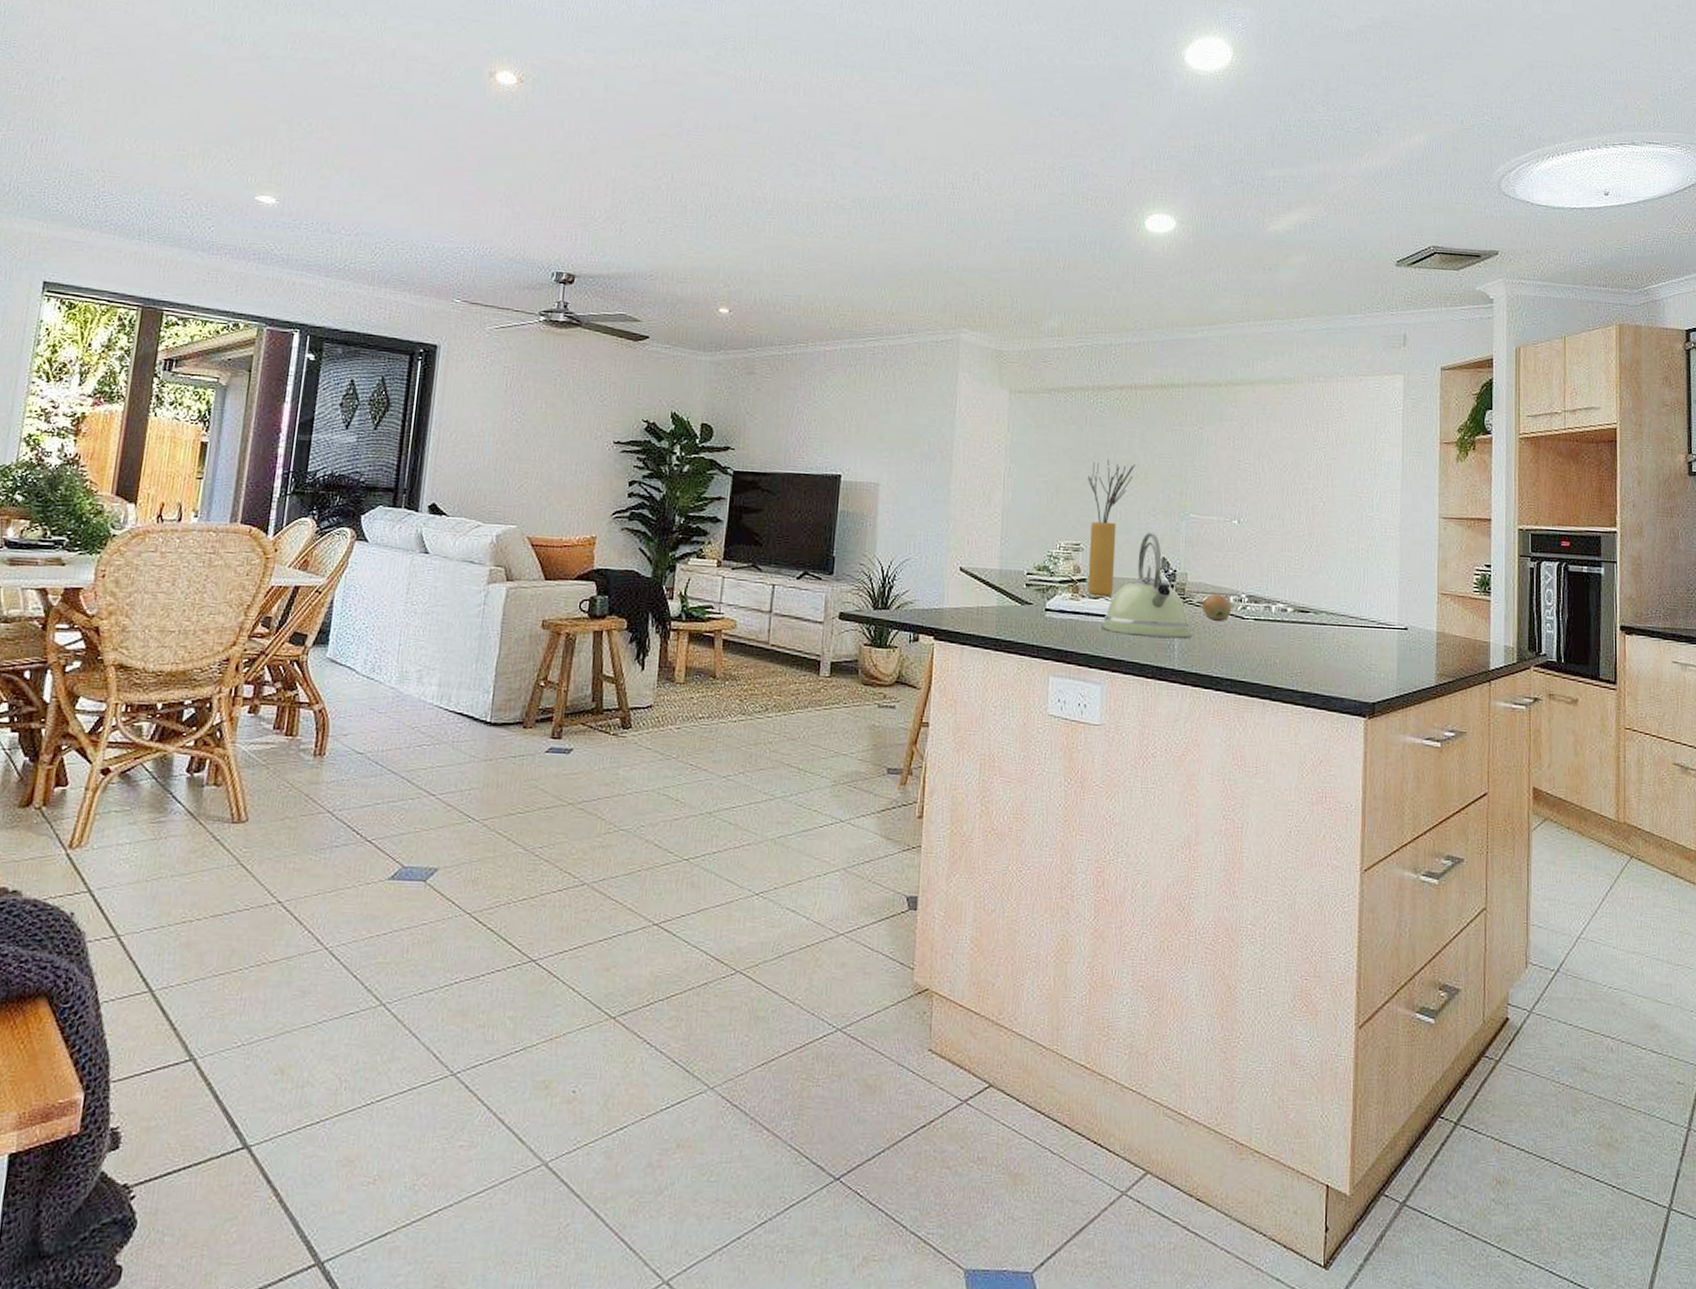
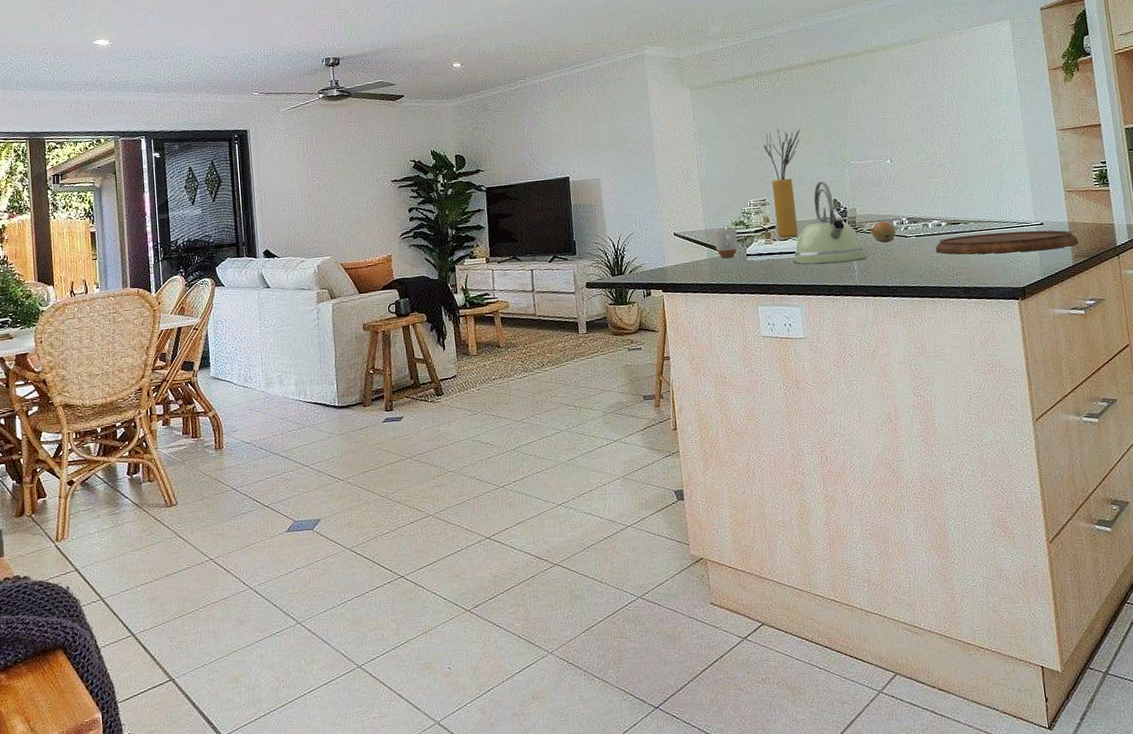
mug: none [1008,571,1038,610] -> present [713,228,738,259]
cutting board: none [1275,627,1446,662] -> present [935,230,1079,255]

